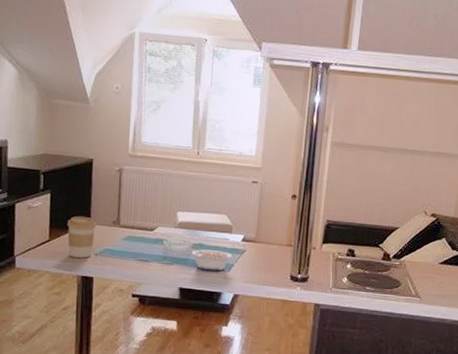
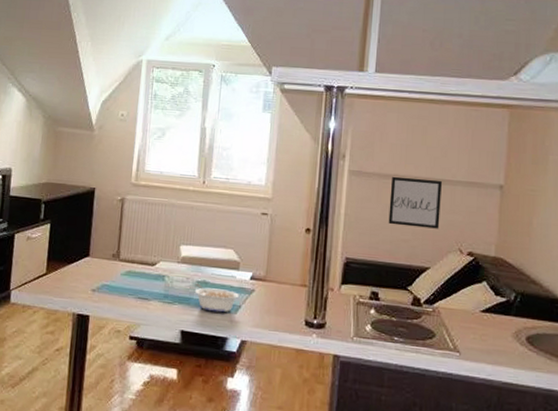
coffee cup: present [67,216,97,258] -> none [65,248,96,294]
wall art: none [365,147,413,194] -> present [388,176,442,229]

